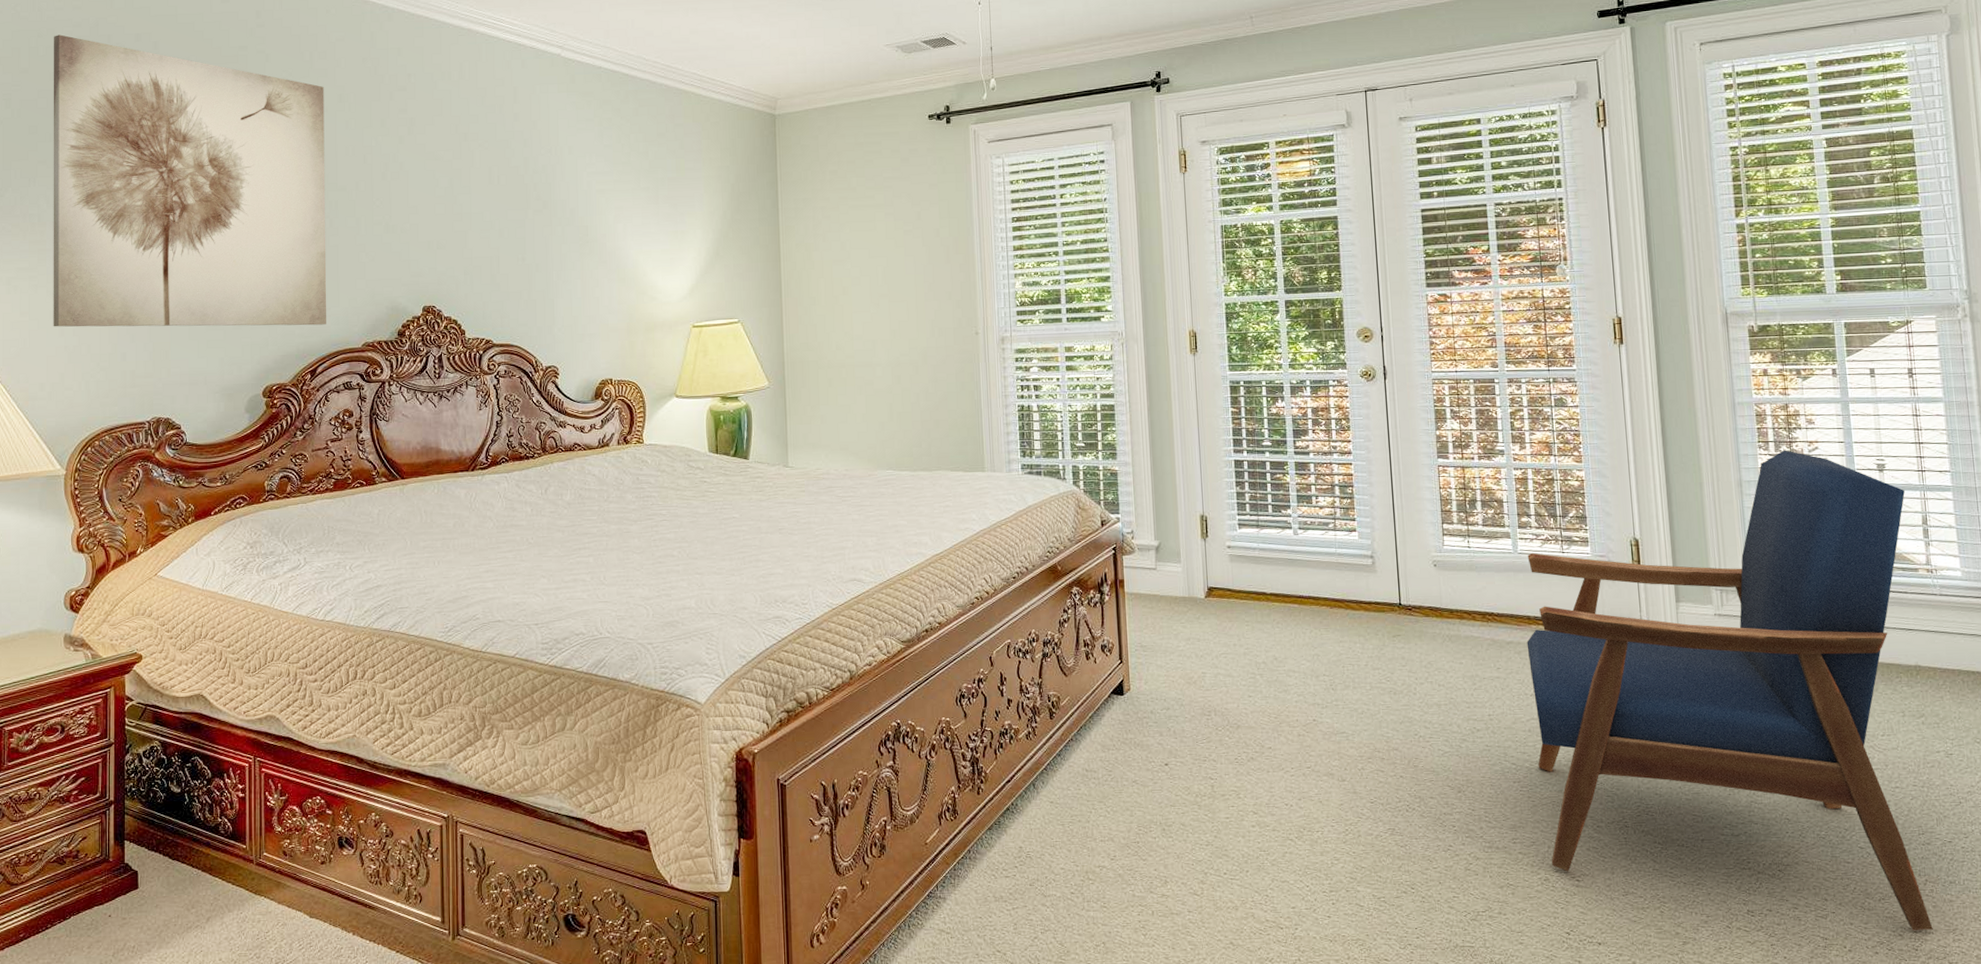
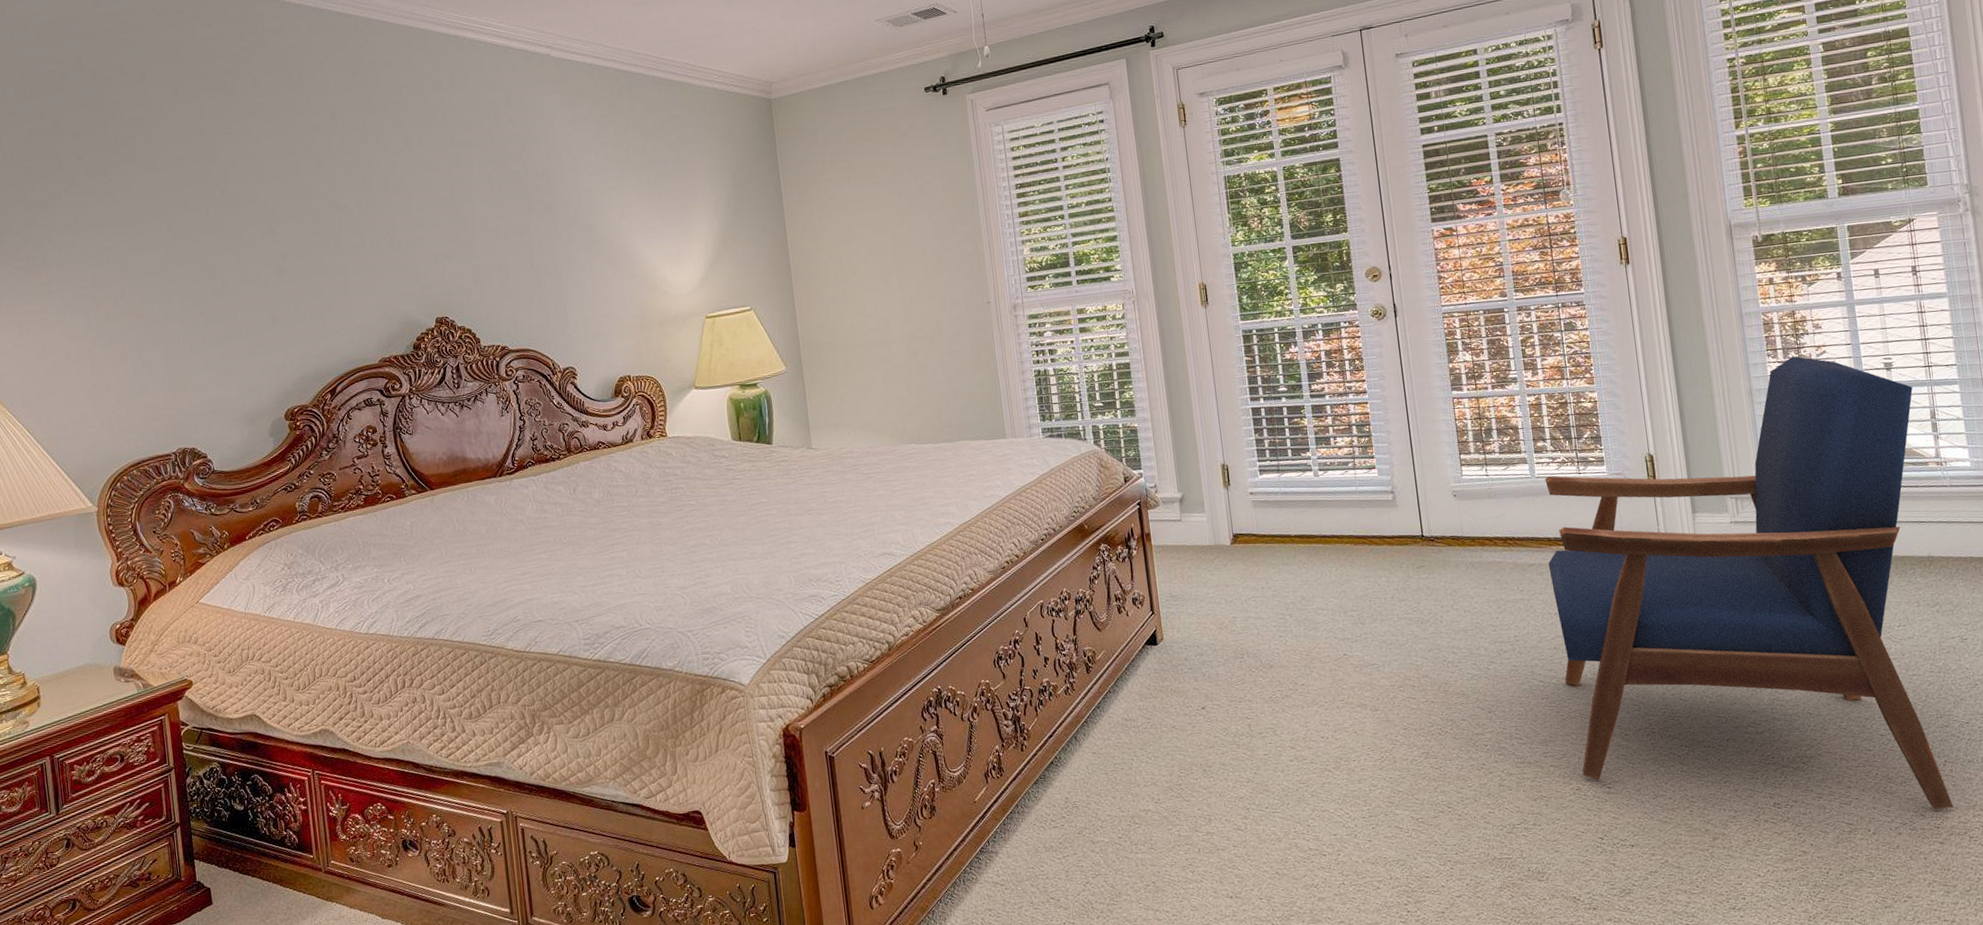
wall art: present [53,34,327,327] -> none [38,72,341,367]

